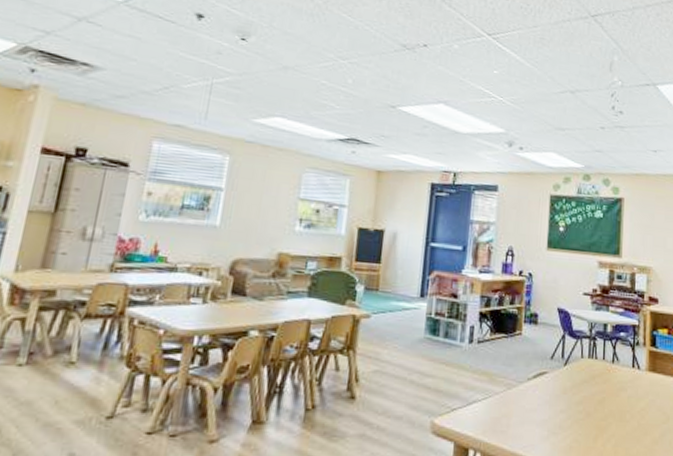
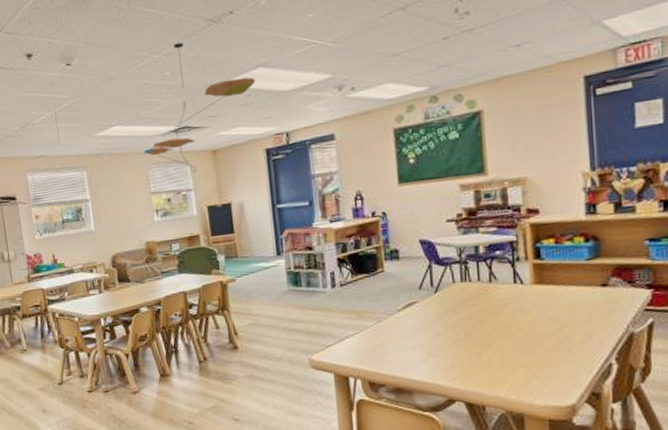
ceiling mobile: none [303,55,435,189] -> present [144,42,256,173]

